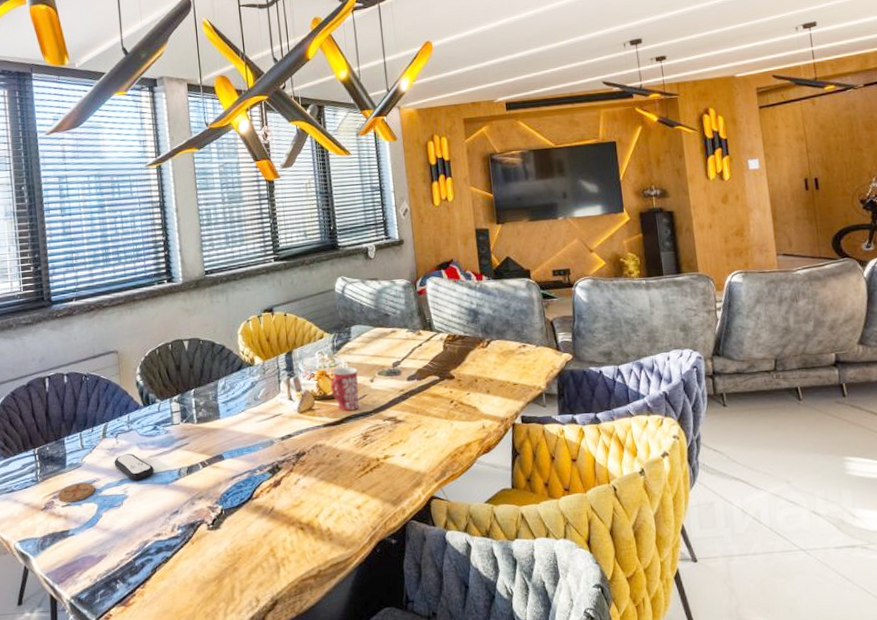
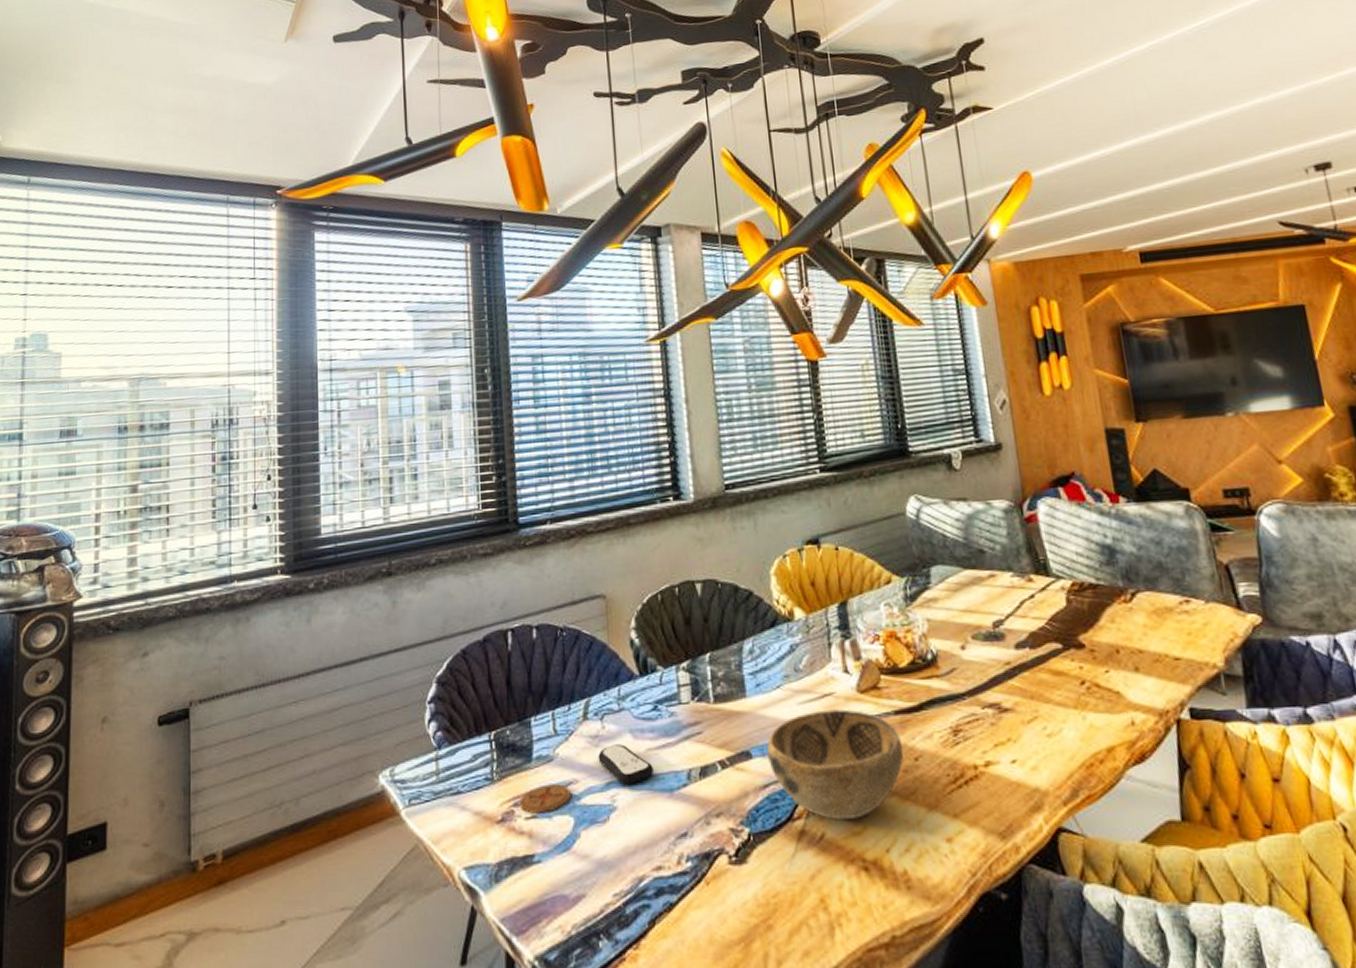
decorative bowl: none [234,424,330,498] -> present [766,709,904,821]
mug: present [330,367,360,411] -> none [903,626,946,692]

